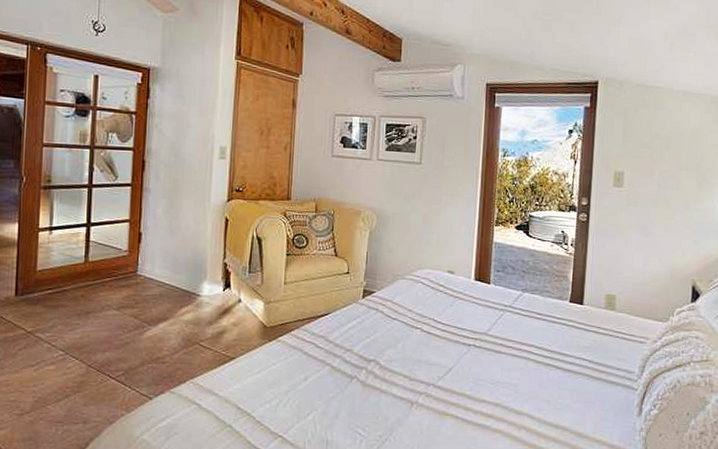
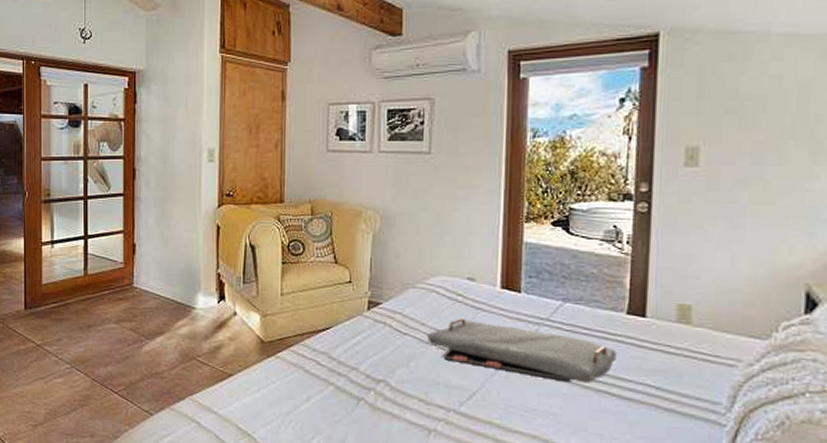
serving tray: none [413,305,561,359] -> present [427,317,617,383]

